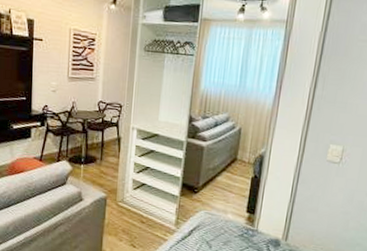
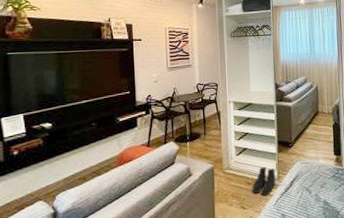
boots: none [145,207,174,239] -> present [252,166,276,196]

